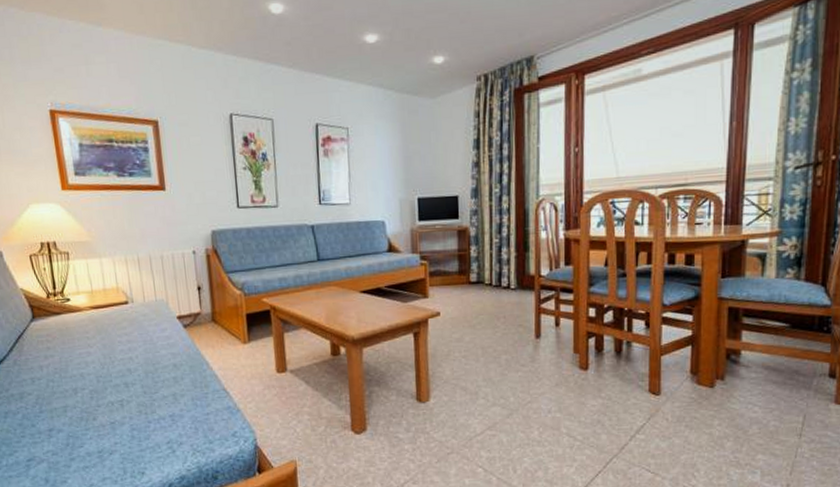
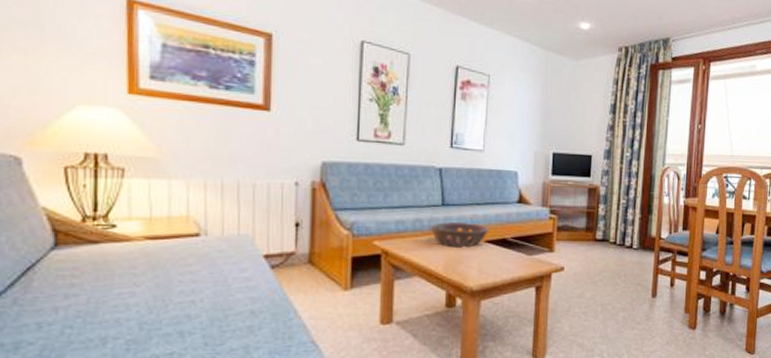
decorative bowl: none [308,274,364,300] -> present [429,221,490,248]

